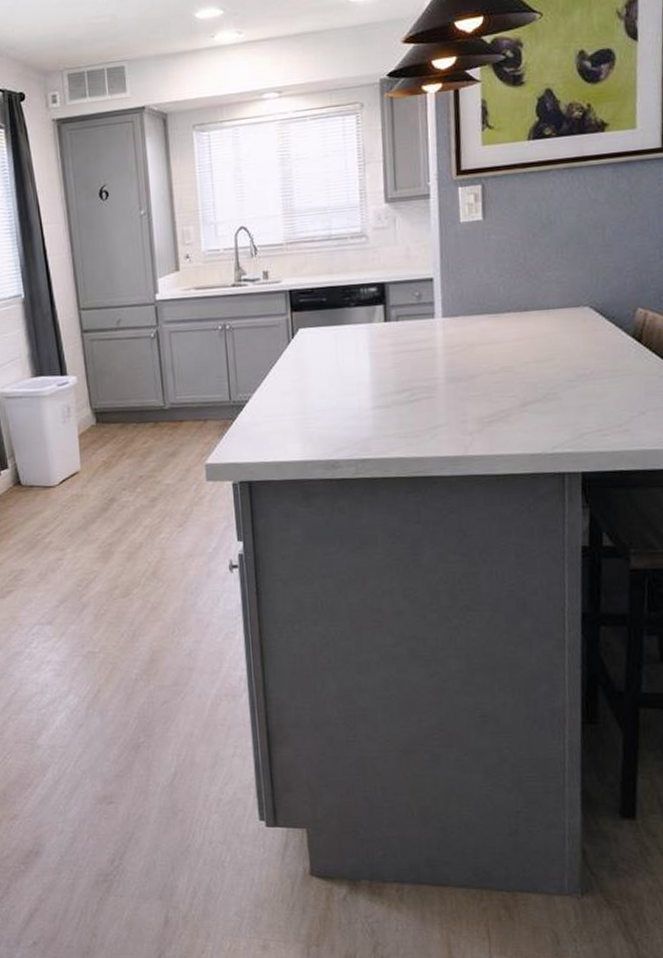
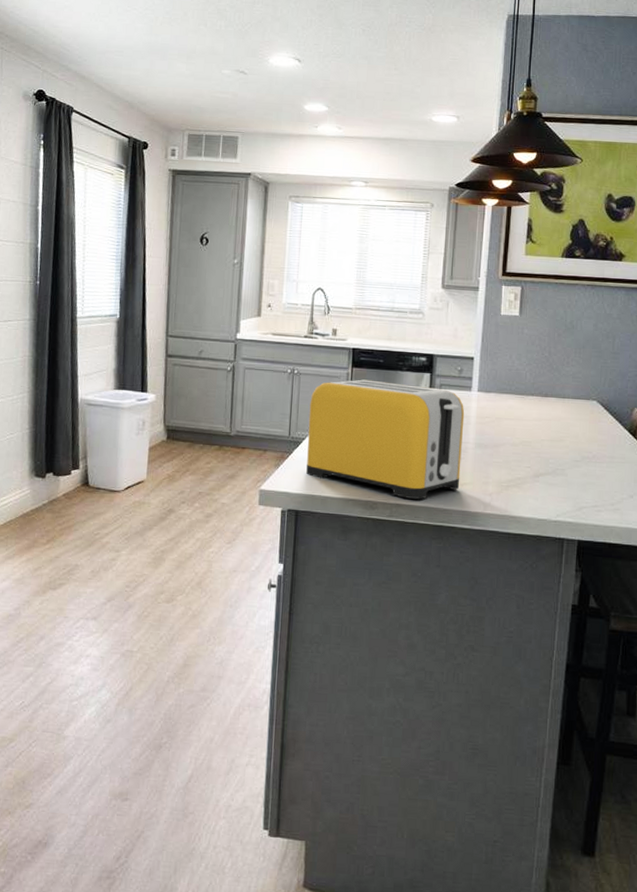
toaster: none [248,321,433,452] -> present [306,379,465,500]

